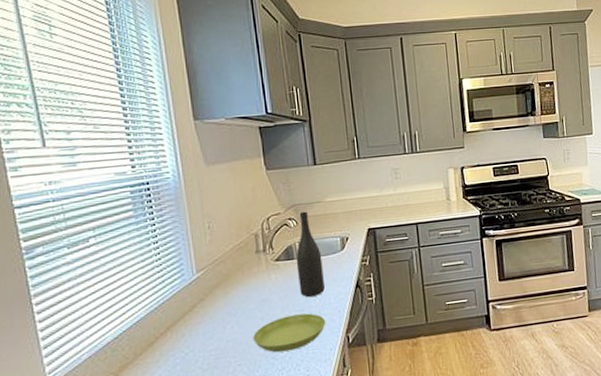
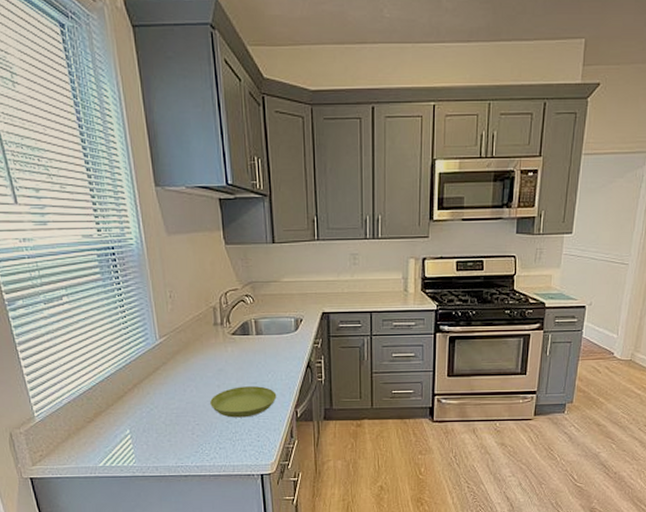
wine bottle: present [296,211,326,297] -> none [251,289,278,371]

